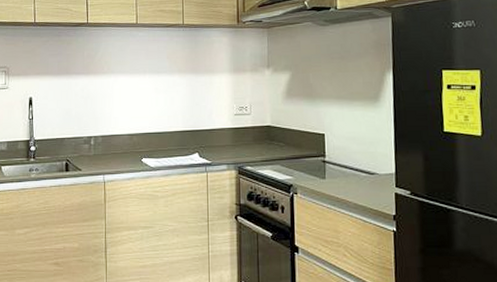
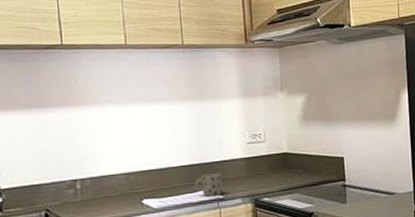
mug: none [187,140,210,160] -> present [195,173,223,196]

